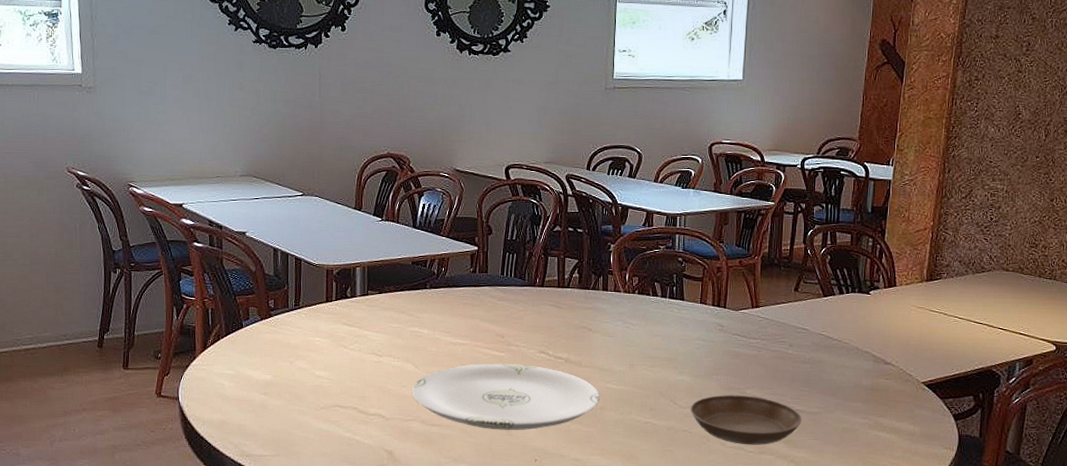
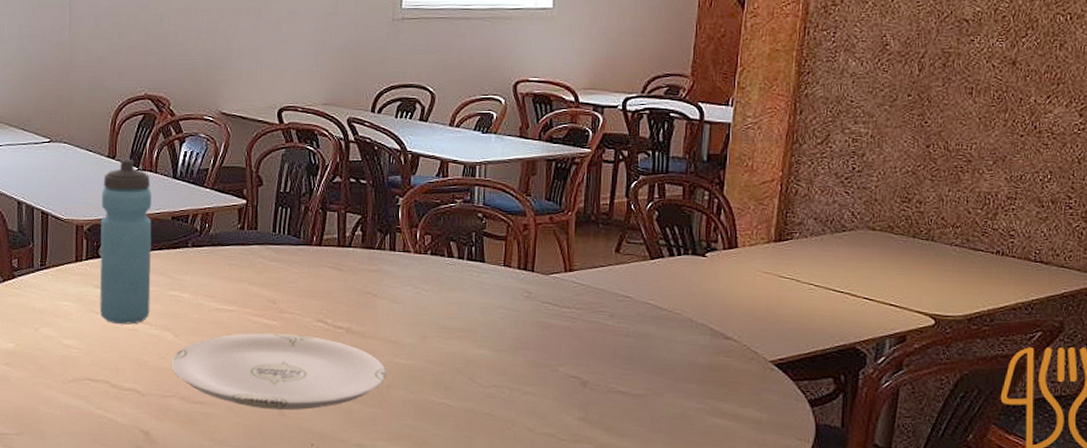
water bottle: none [348,210,394,357] -> present [99,158,152,324]
saucer: present [690,395,803,445] -> none [492,373,626,432]

